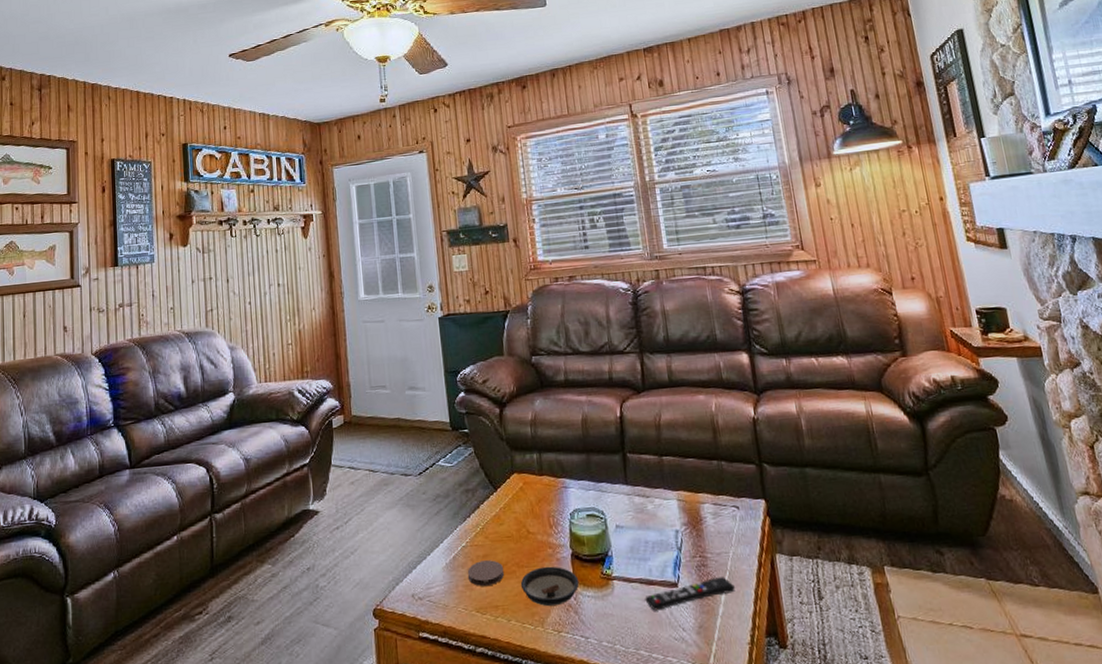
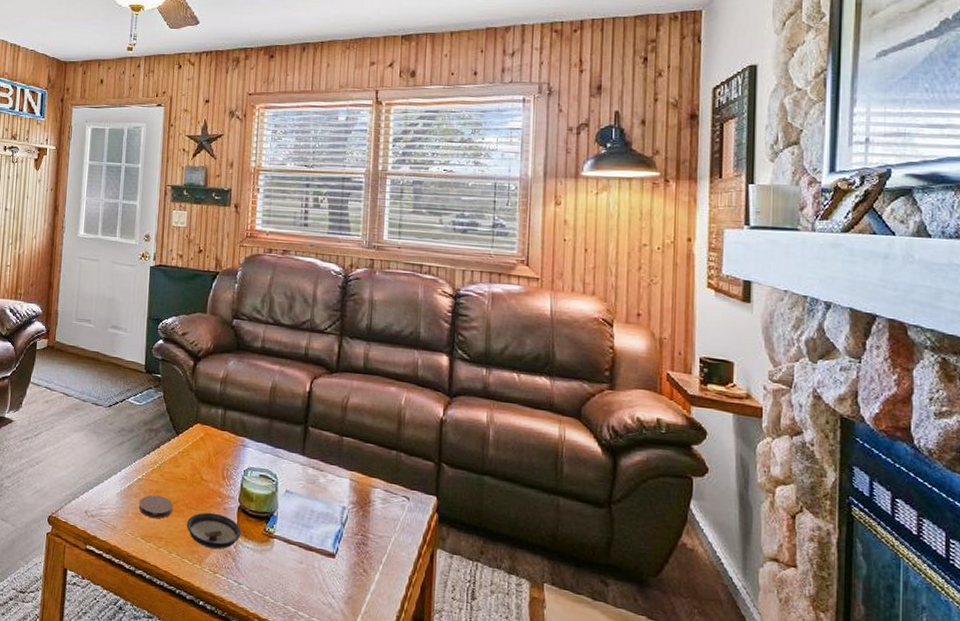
remote control: present [645,577,735,611] -> none [301,557,390,575]

